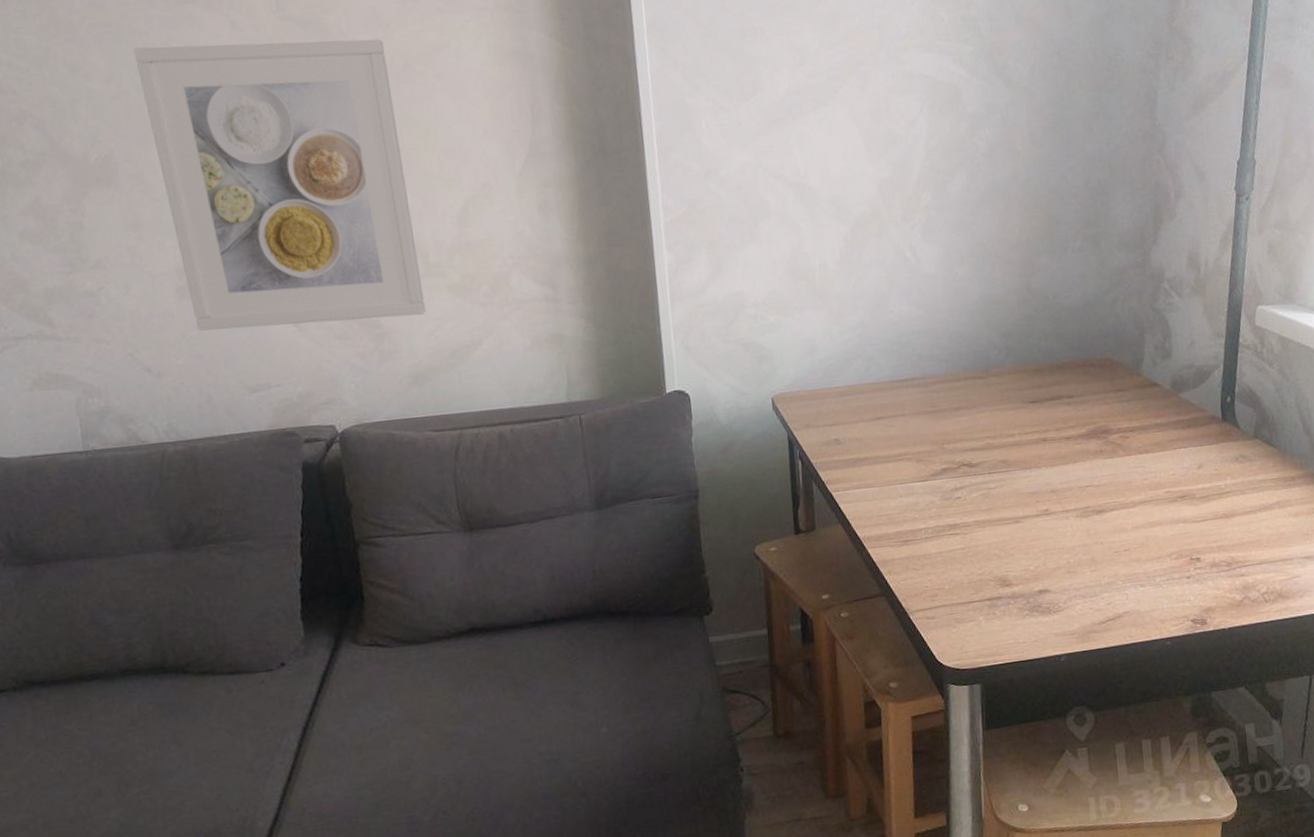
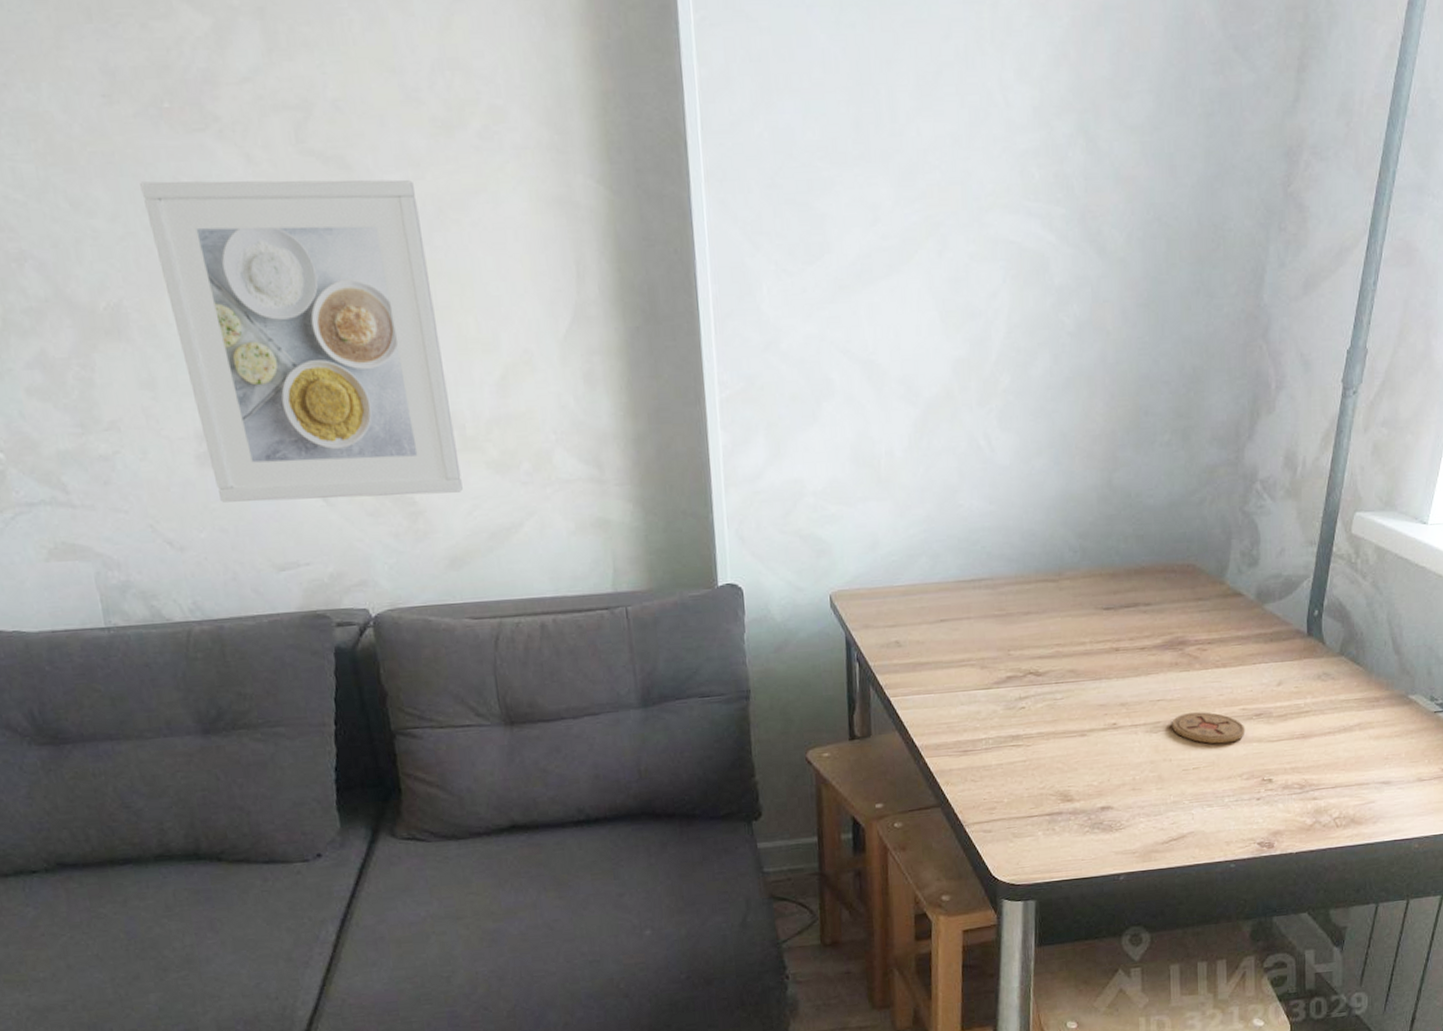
coaster: none [1101,496,1172,526] -> present [1172,712,1246,744]

